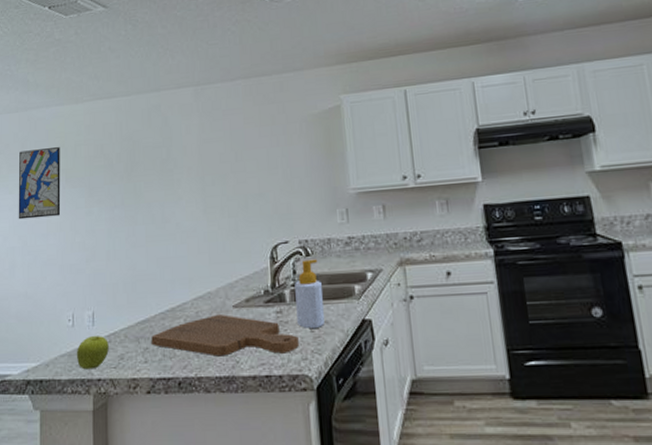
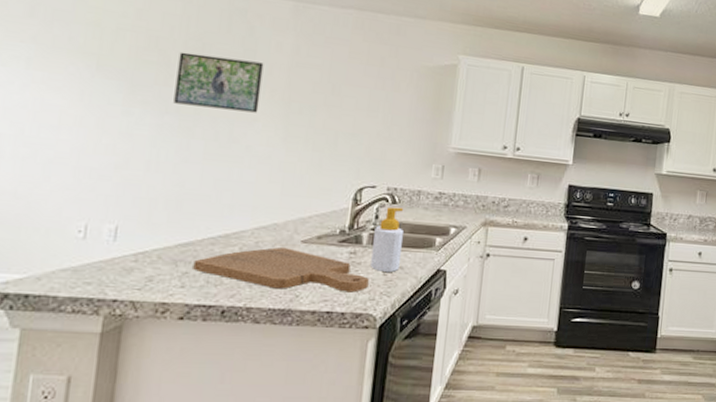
wall art: present [18,147,61,220] -> none [13,15,93,109]
fruit: present [76,335,109,370] -> none [84,251,134,289]
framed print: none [118,146,181,198] -> present [173,52,264,113]

